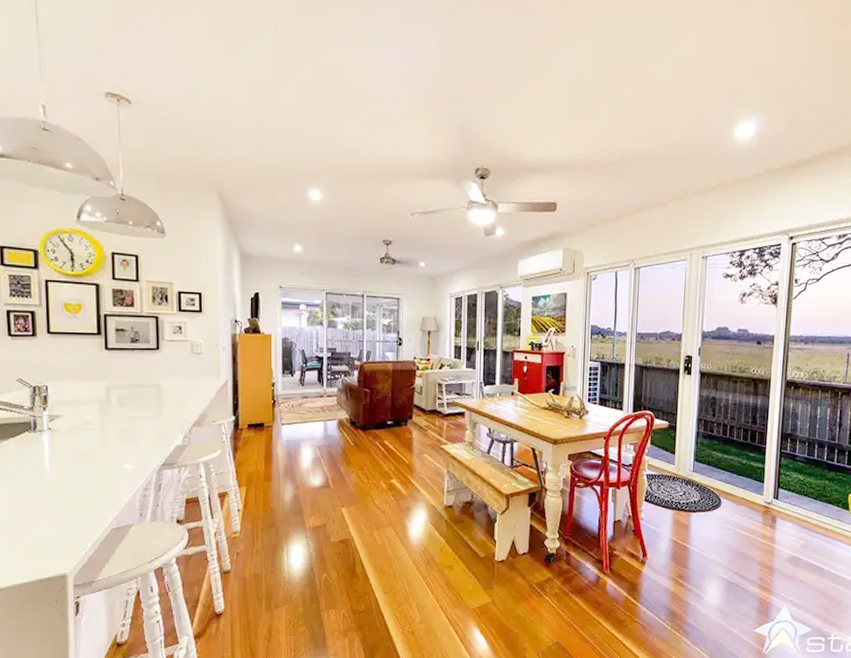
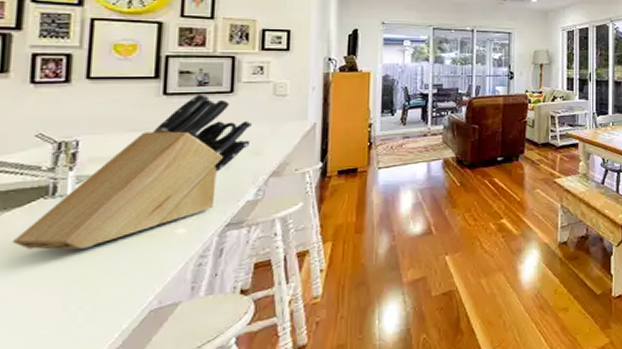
knife block: none [11,350,176,475] -> present [12,94,252,250]

